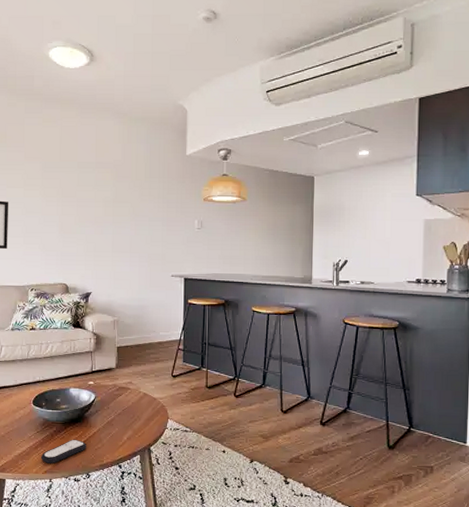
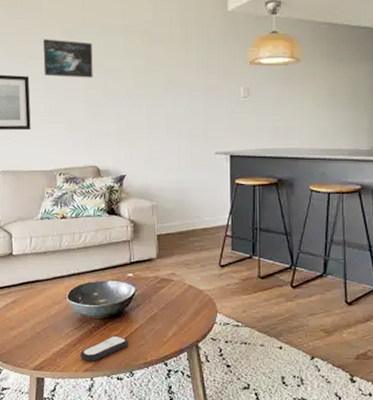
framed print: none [23,170,67,206] -> present [42,39,93,78]

